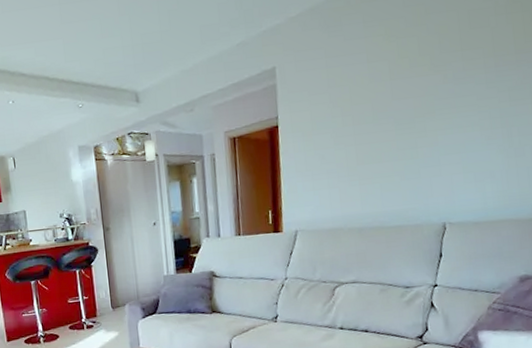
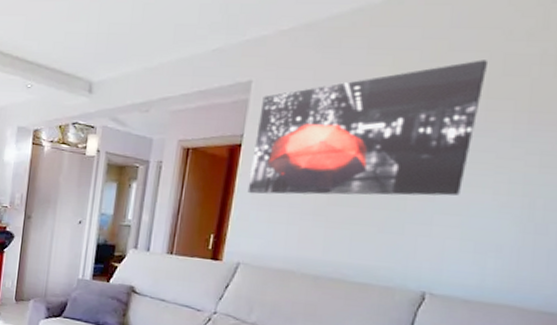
wall art: none [287,18,458,168] -> present [247,60,489,196]

